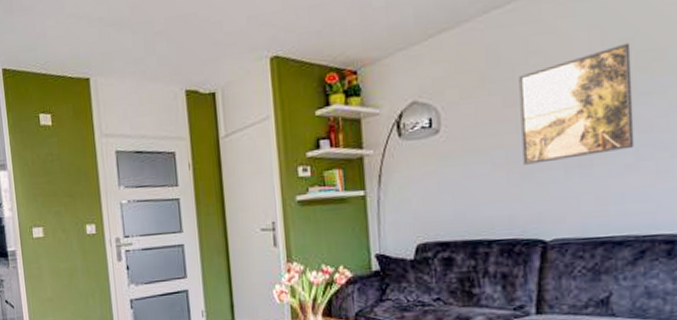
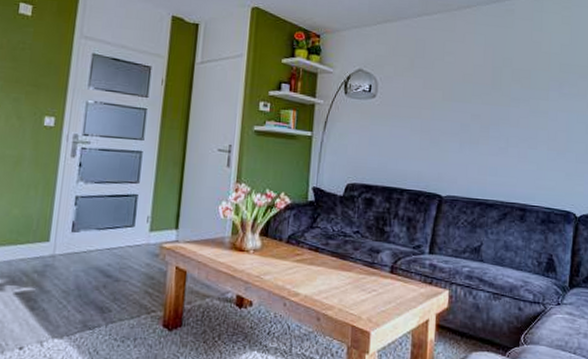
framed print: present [519,43,635,165] -> none [432,61,510,137]

